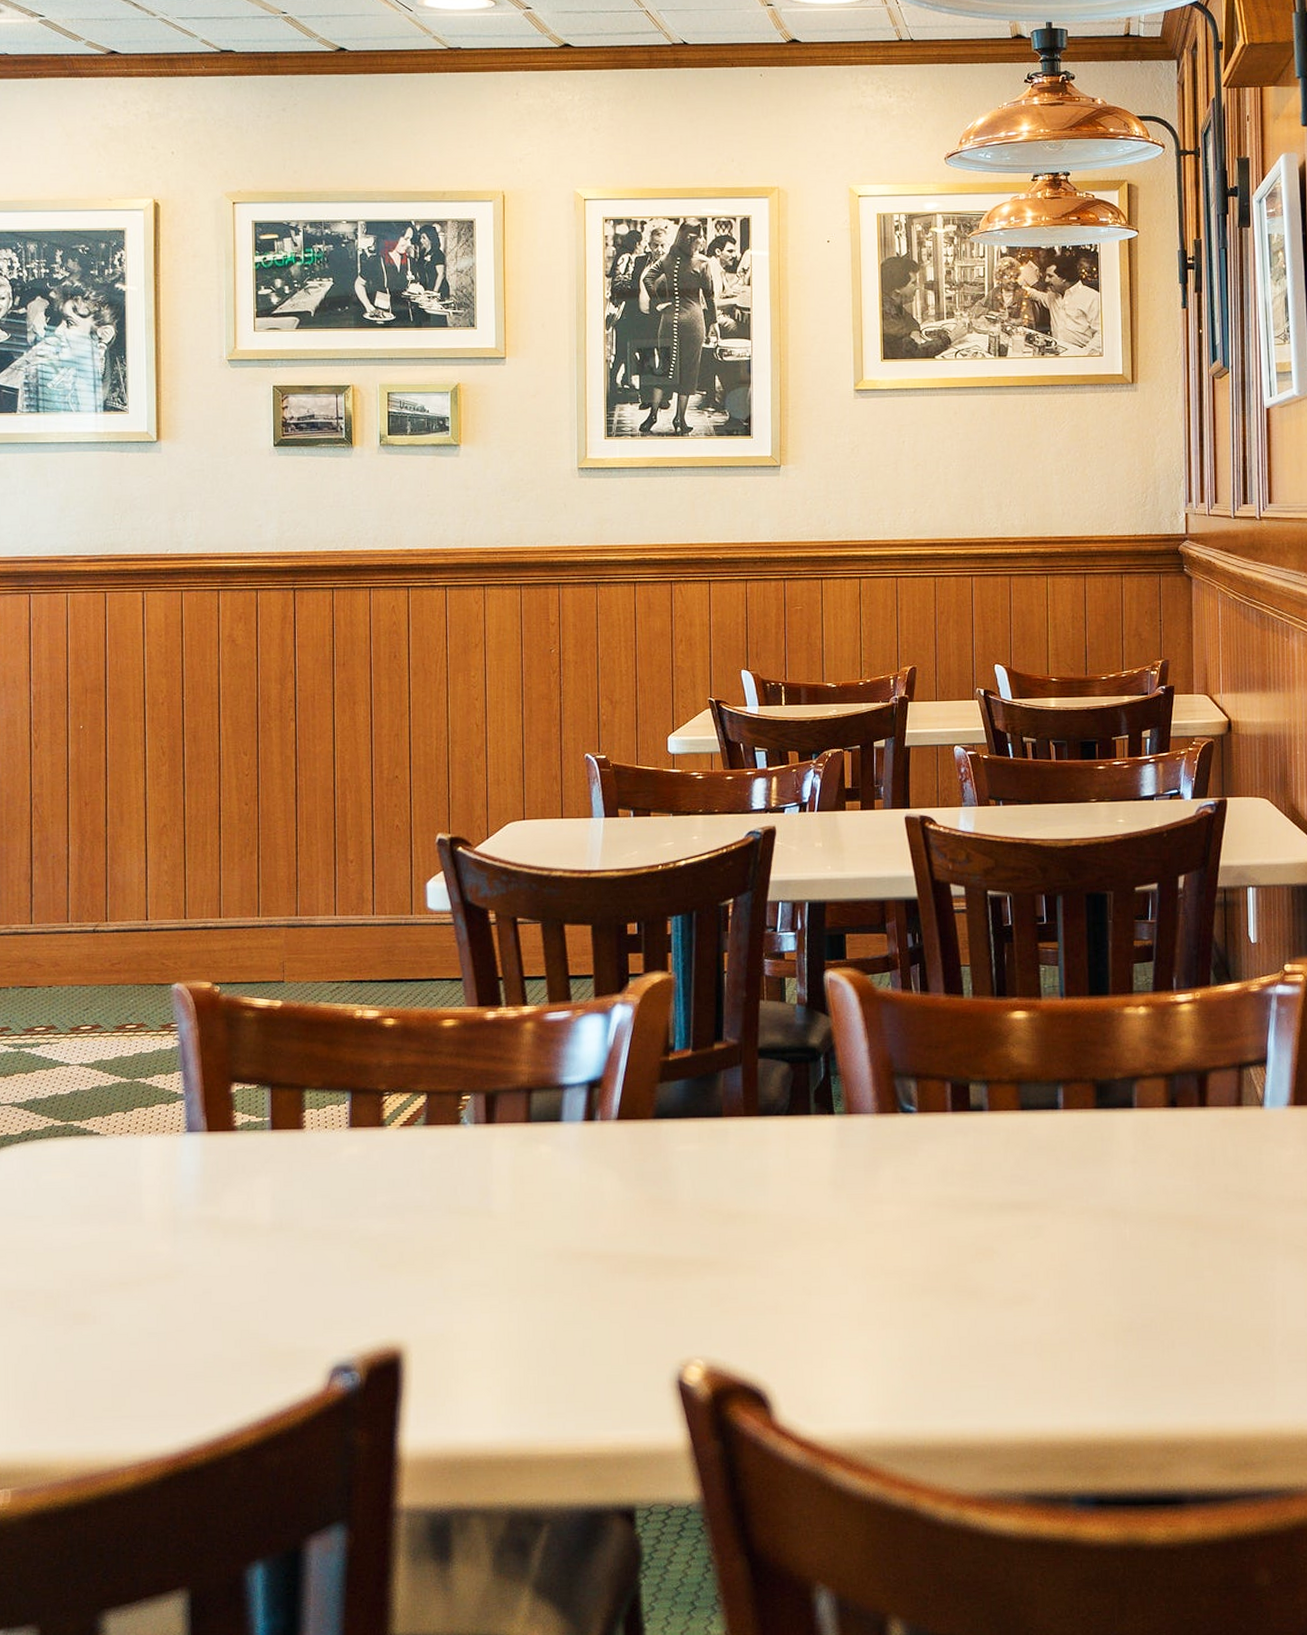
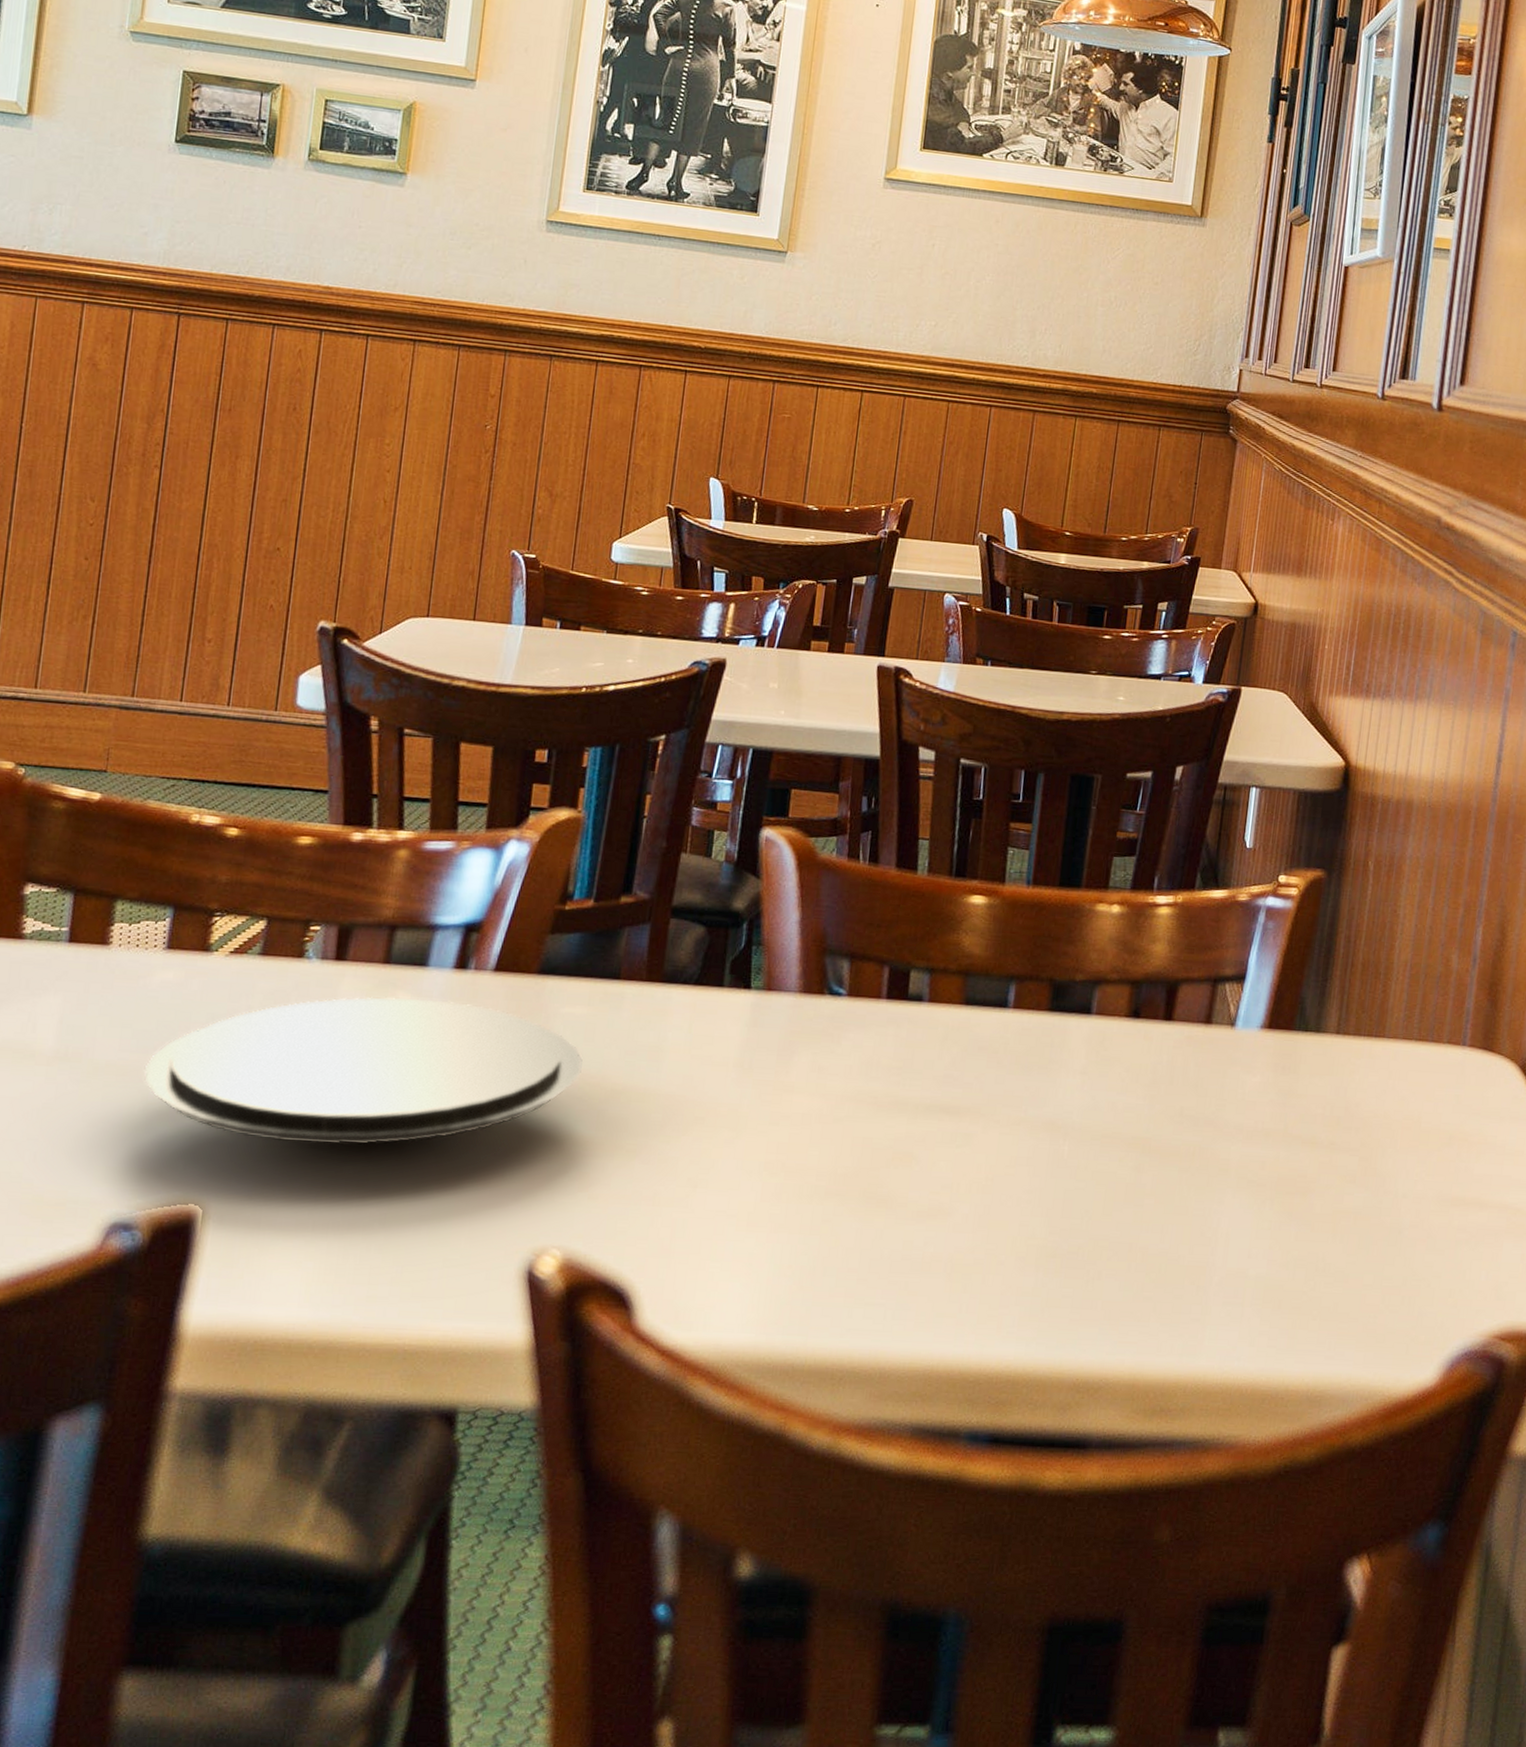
plate: none [344,1149,701,1285] -> present [143,997,583,1145]

